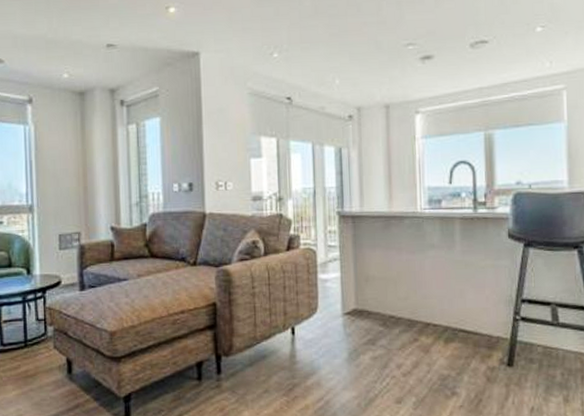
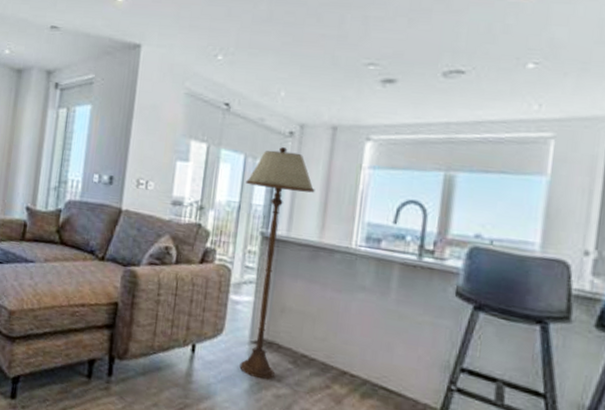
floor lamp: none [317,131,379,346] -> present [239,147,315,379]

